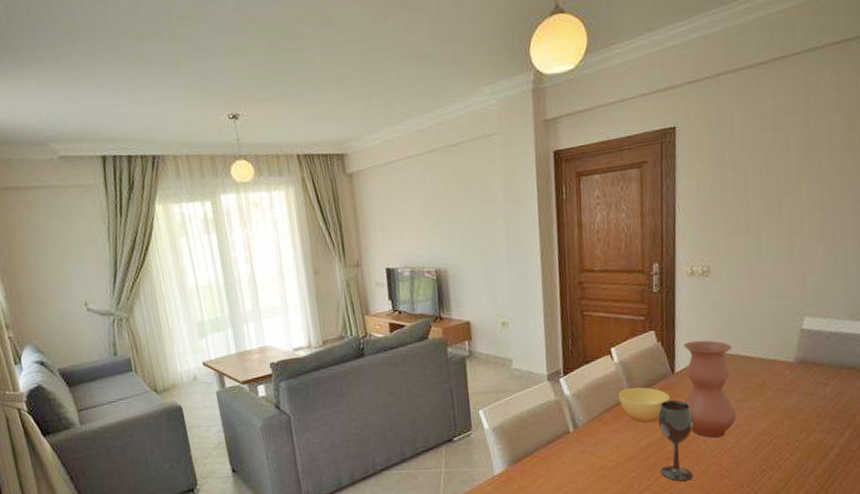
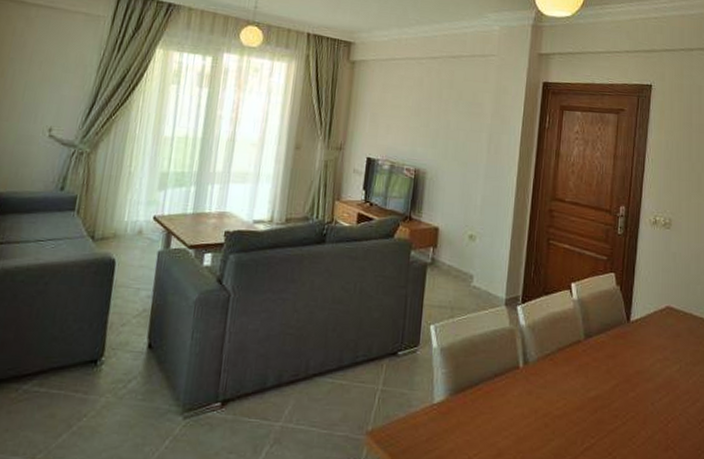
bowl: present [619,387,671,423] -> none [573,329,624,372]
wine glass: present [657,400,694,482] -> none [606,350,644,446]
vase: present [684,340,736,438] -> none [636,291,687,401]

